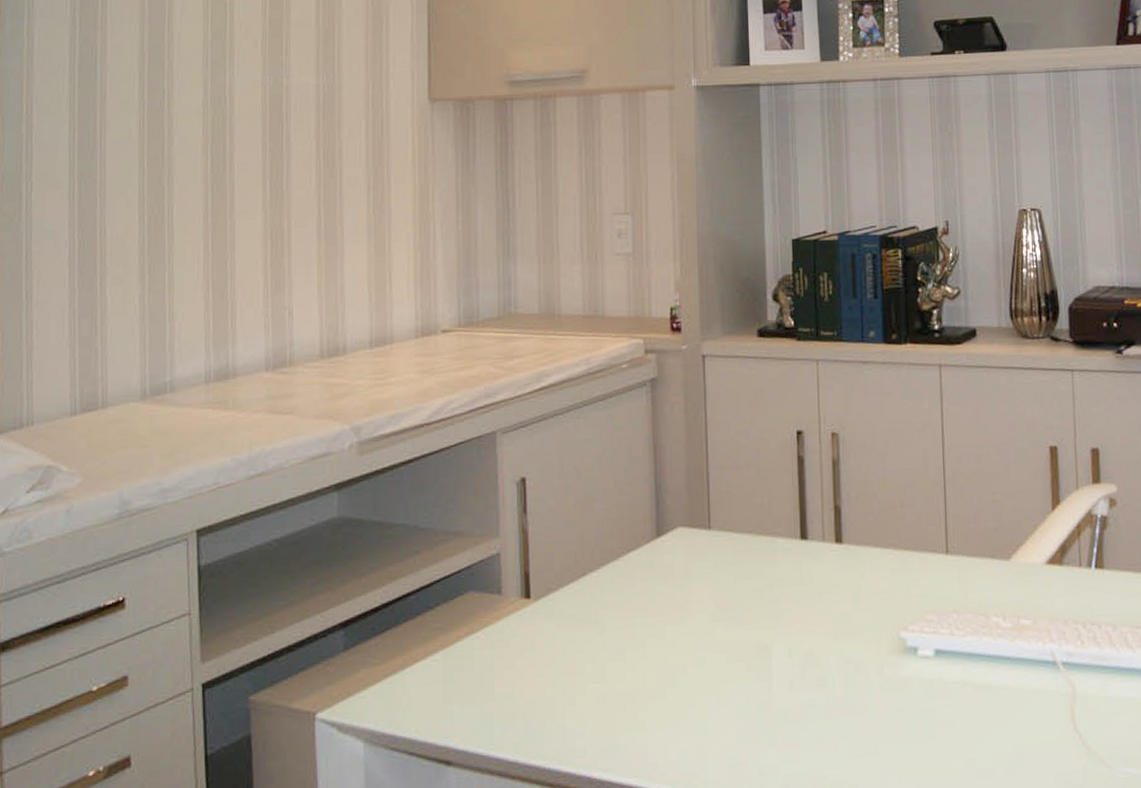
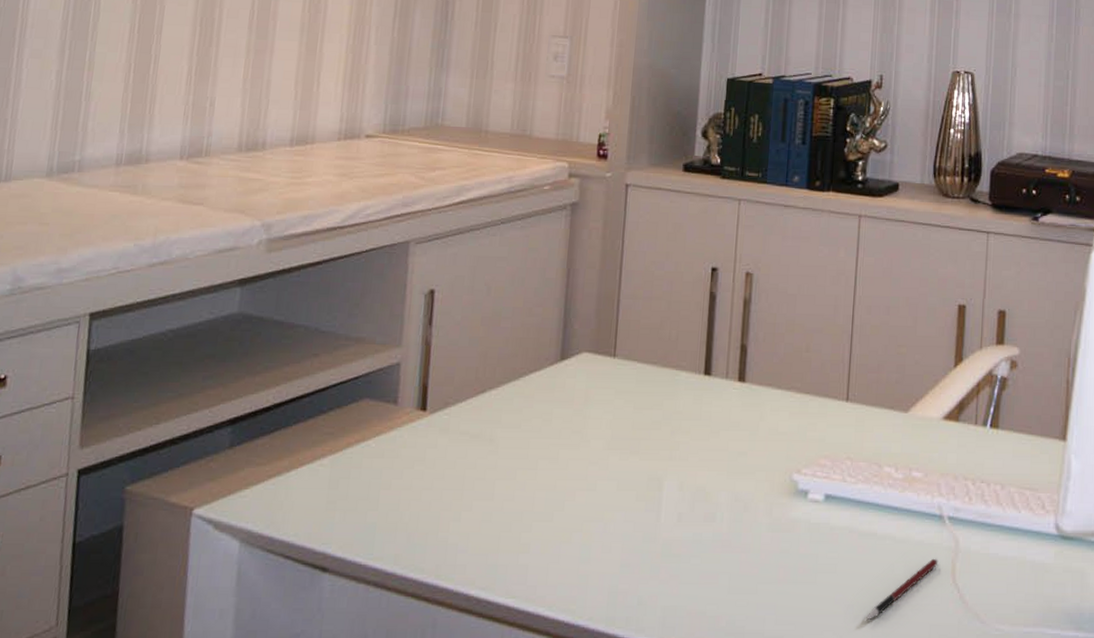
pen: none [989,705,1057,774] -> present [866,558,939,621]

